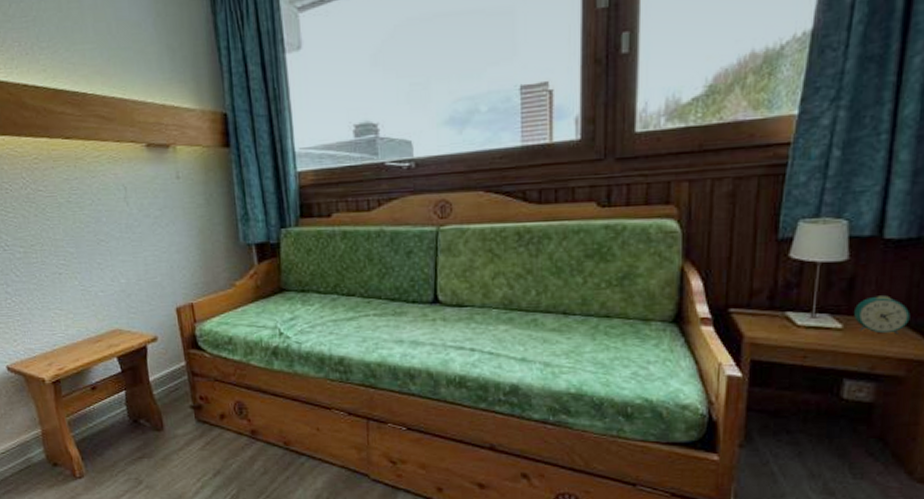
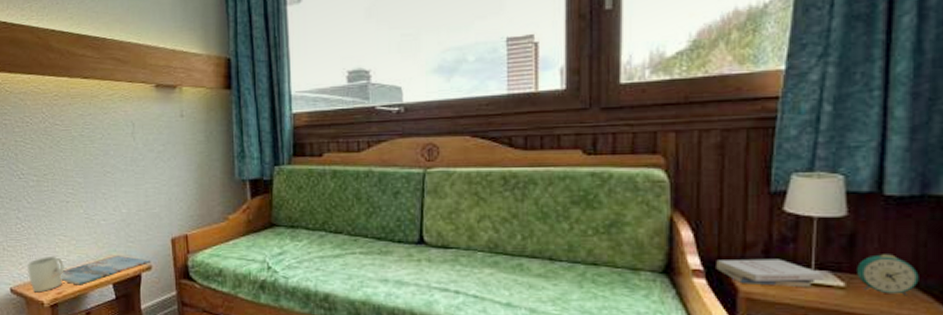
mug: none [23,330,64,370] -> present [27,255,64,293]
magazine: none [60,327,157,360] -> present [61,254,151,285]
books: none [723,304,825,331] -> present [716,258,825,287]

